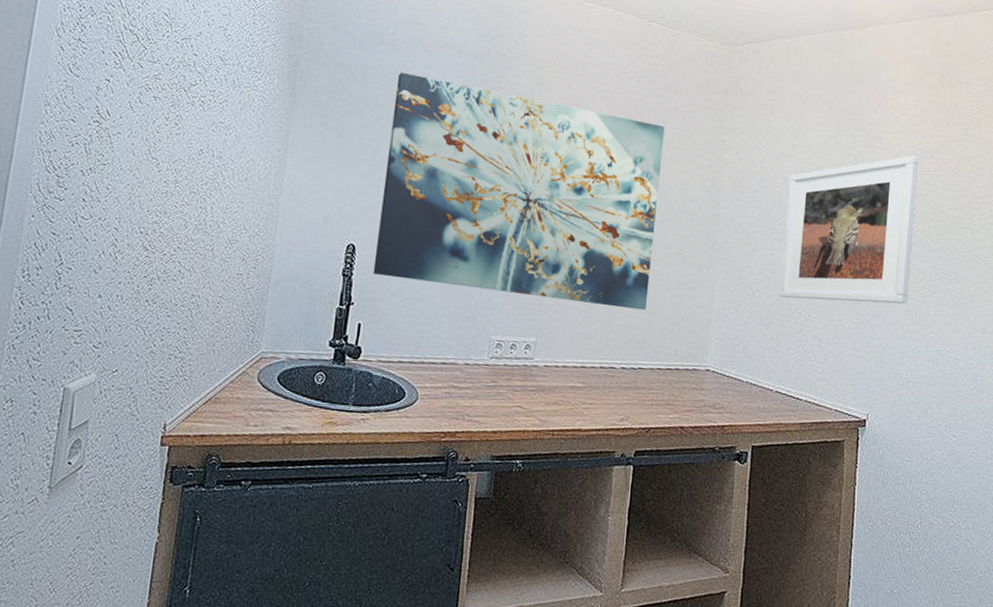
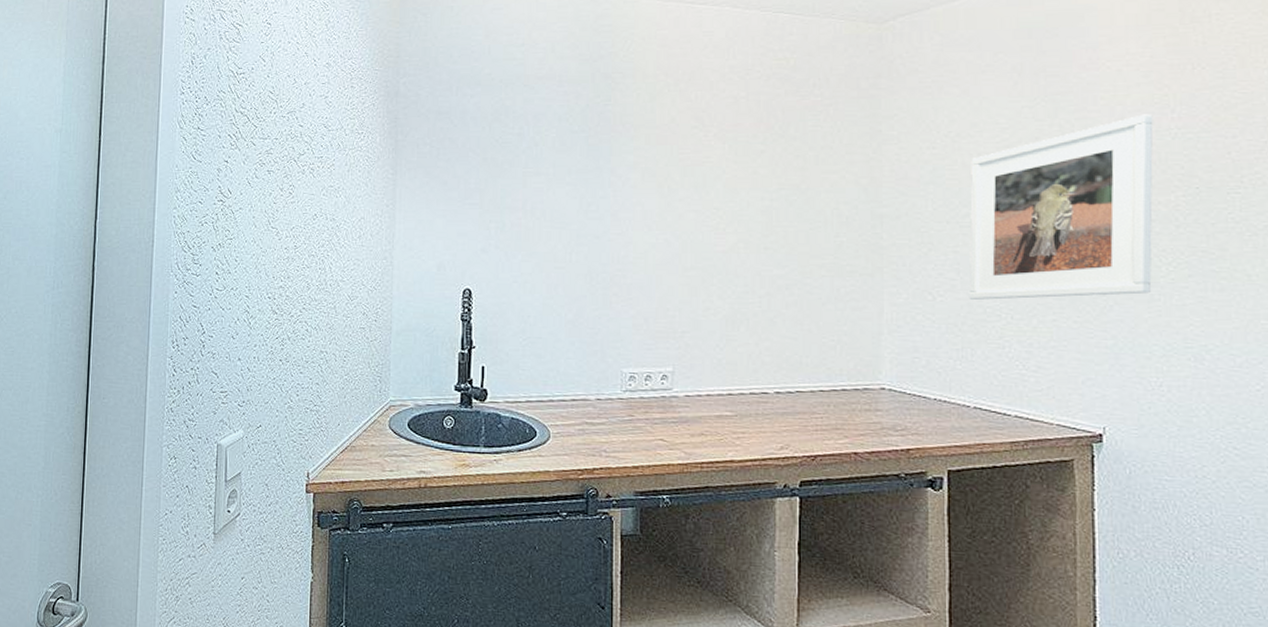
wall art: present [373,72,665,311] -> none [492,111,804,329]

